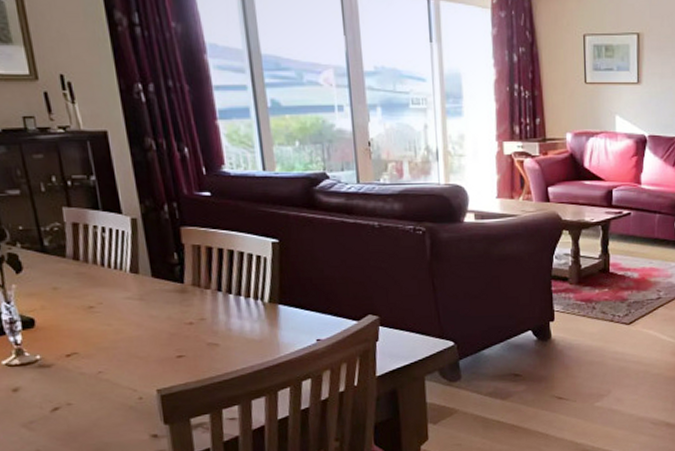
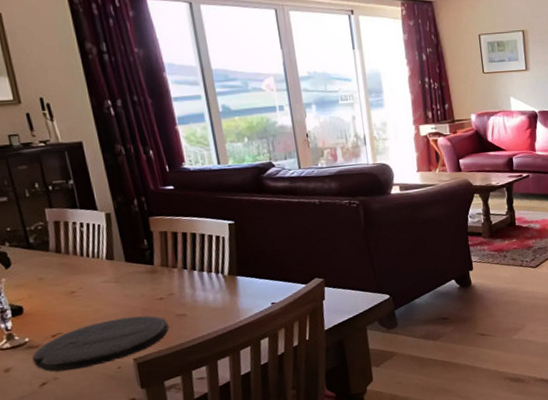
plate: none [44,341,198,397] -> present [32,315,169,372]

